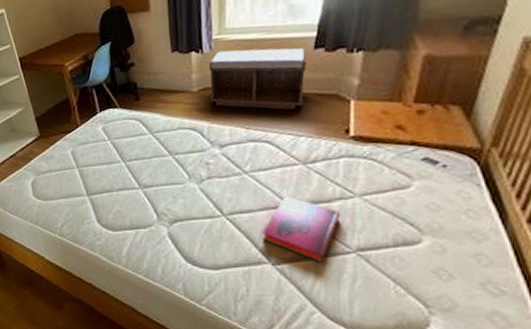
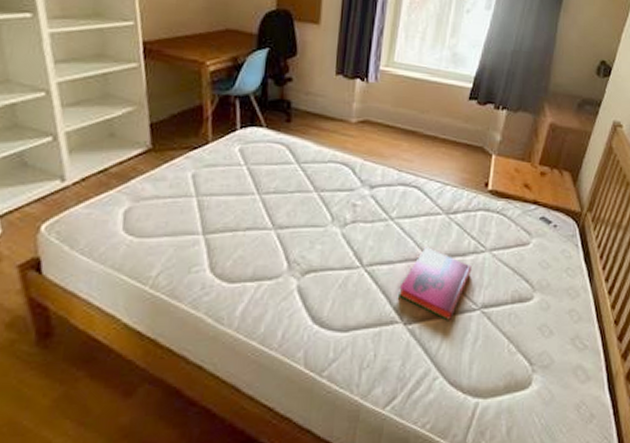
bench: present [209,48,307,110] -> none [367,83,462,156]

